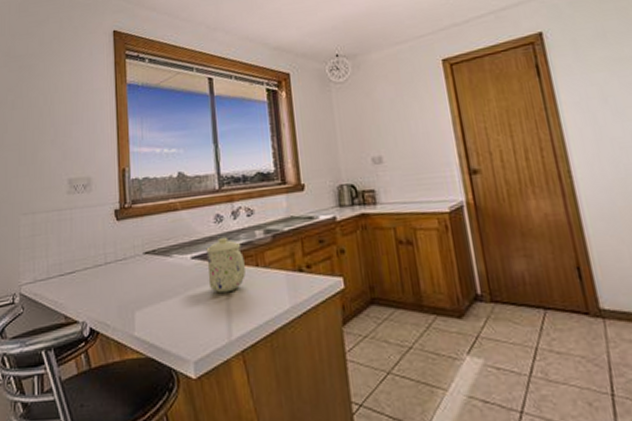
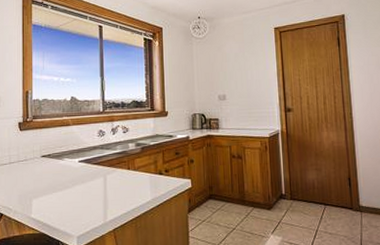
mug: present [206,237,246,294] -> none [90,147,119,188]

